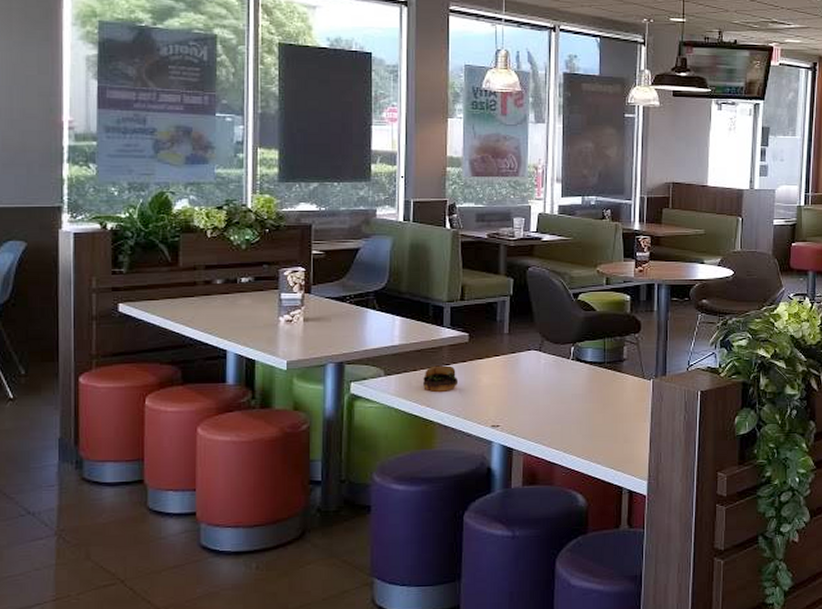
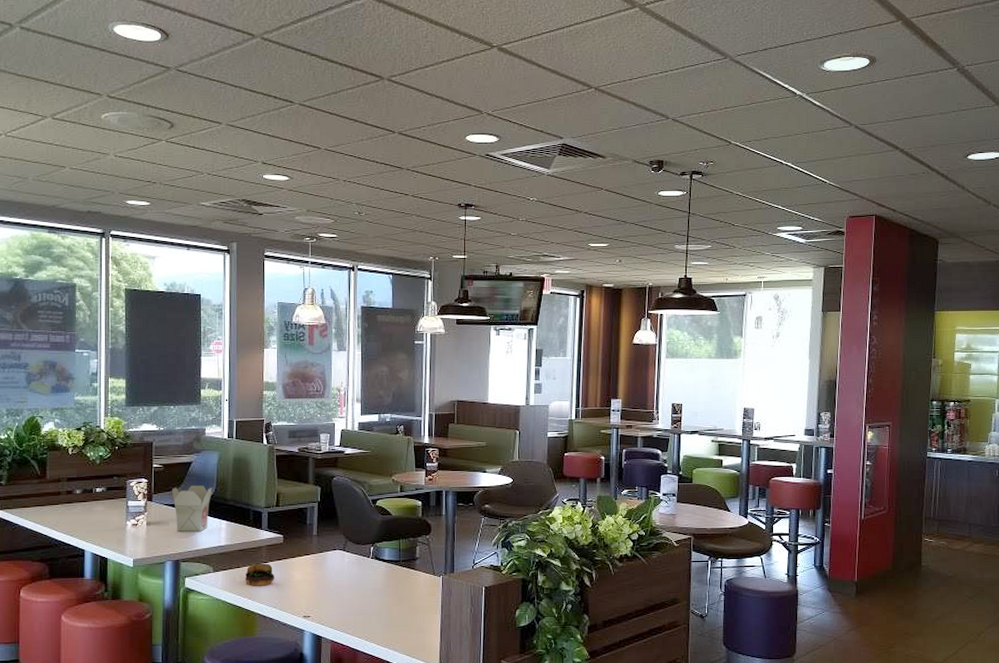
takeout container: none [335,276,384,330] -> present [172,485,212,532]

